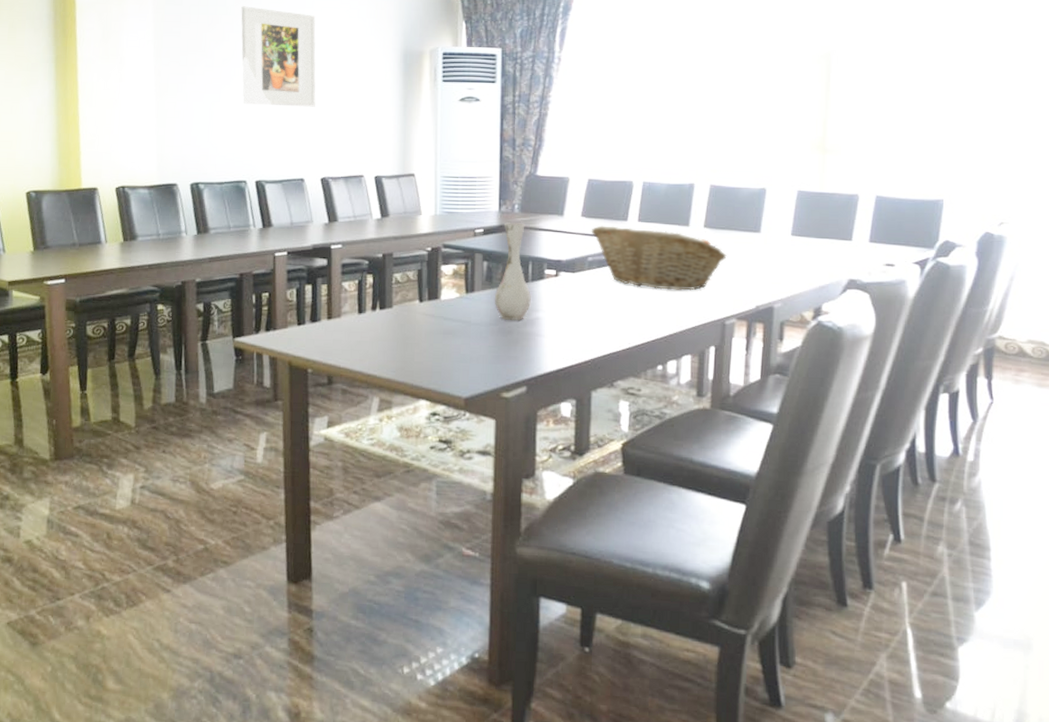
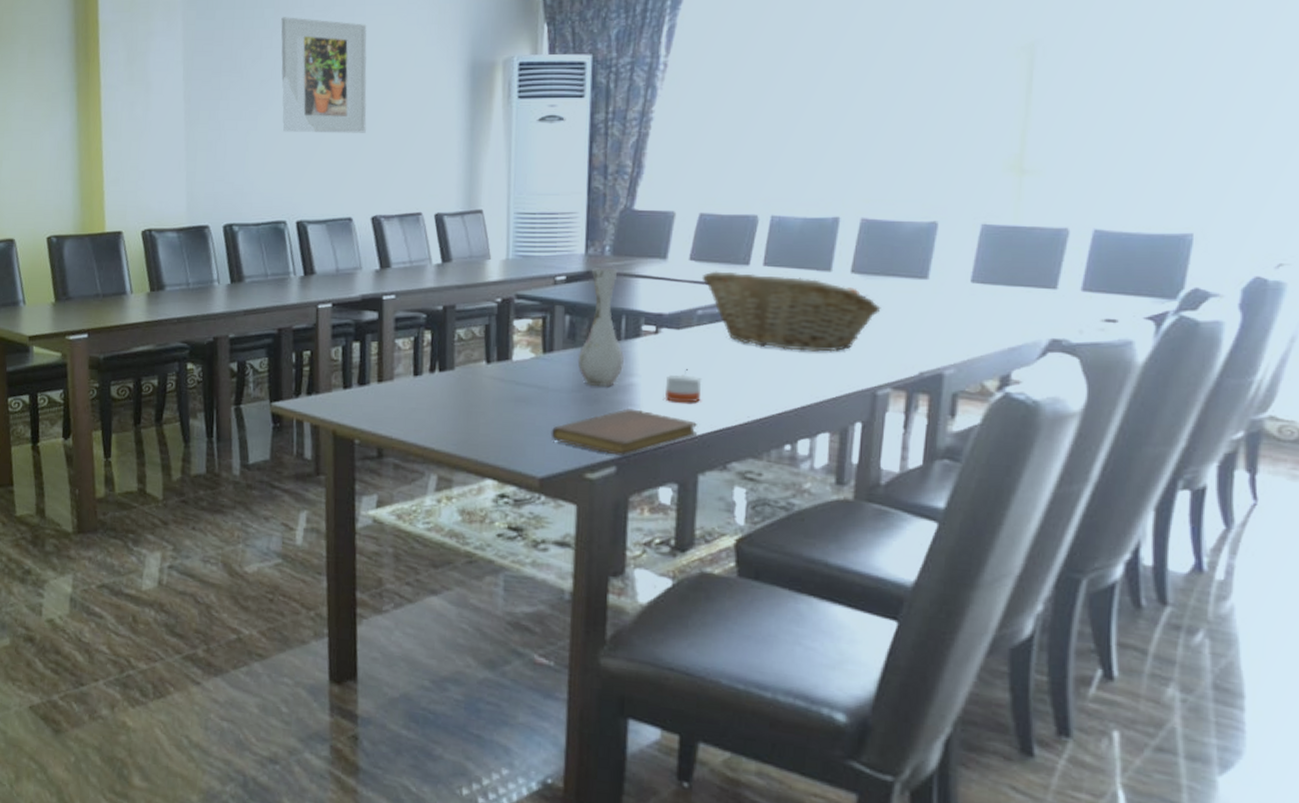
notebook: none [473,338,591,378] -> present [551,408,698,456]
candle: none [565,306,592,333] -> present [666,370,701,403]

